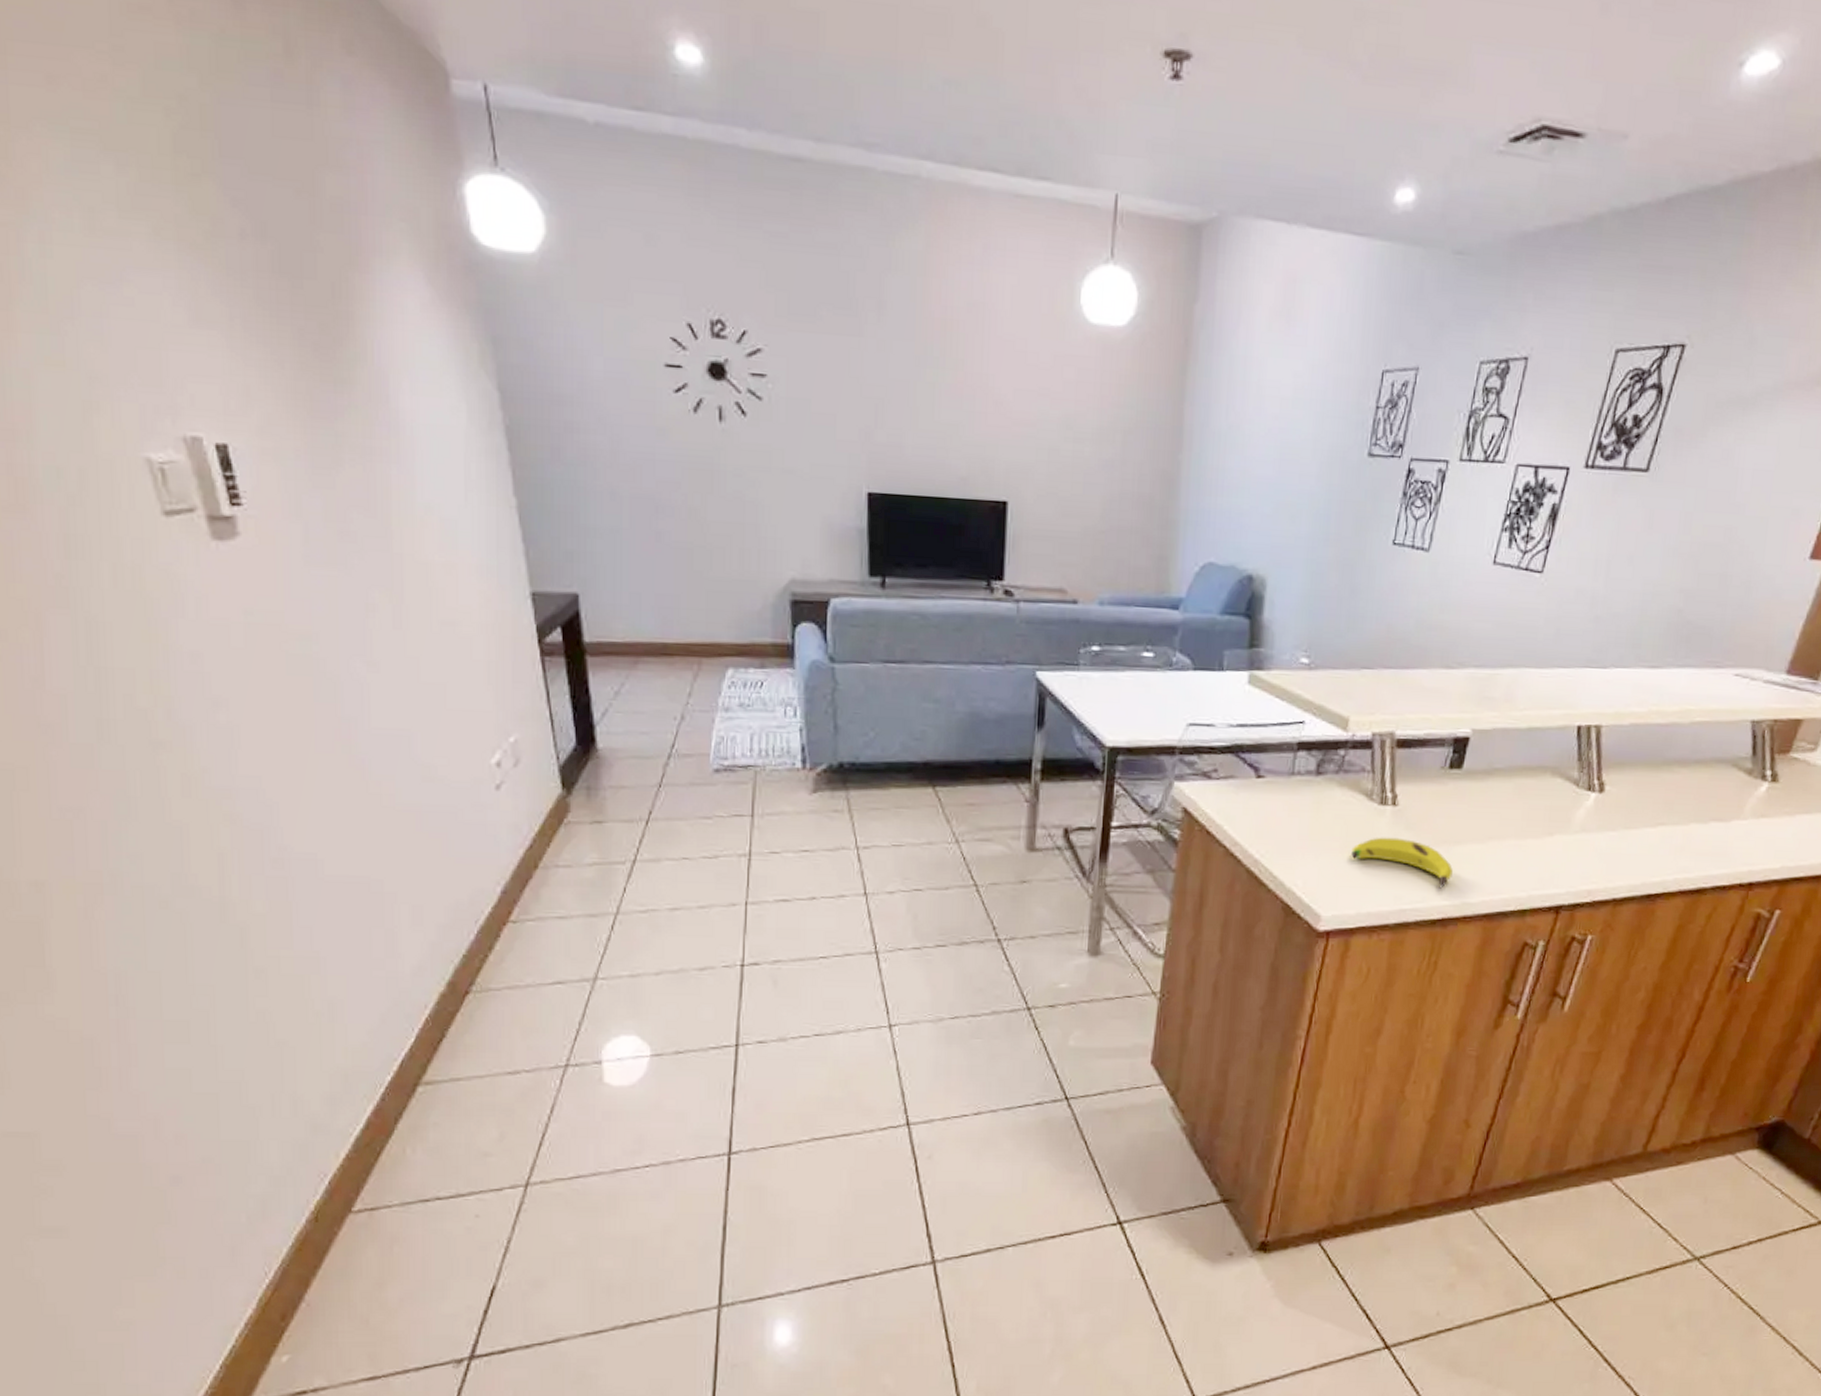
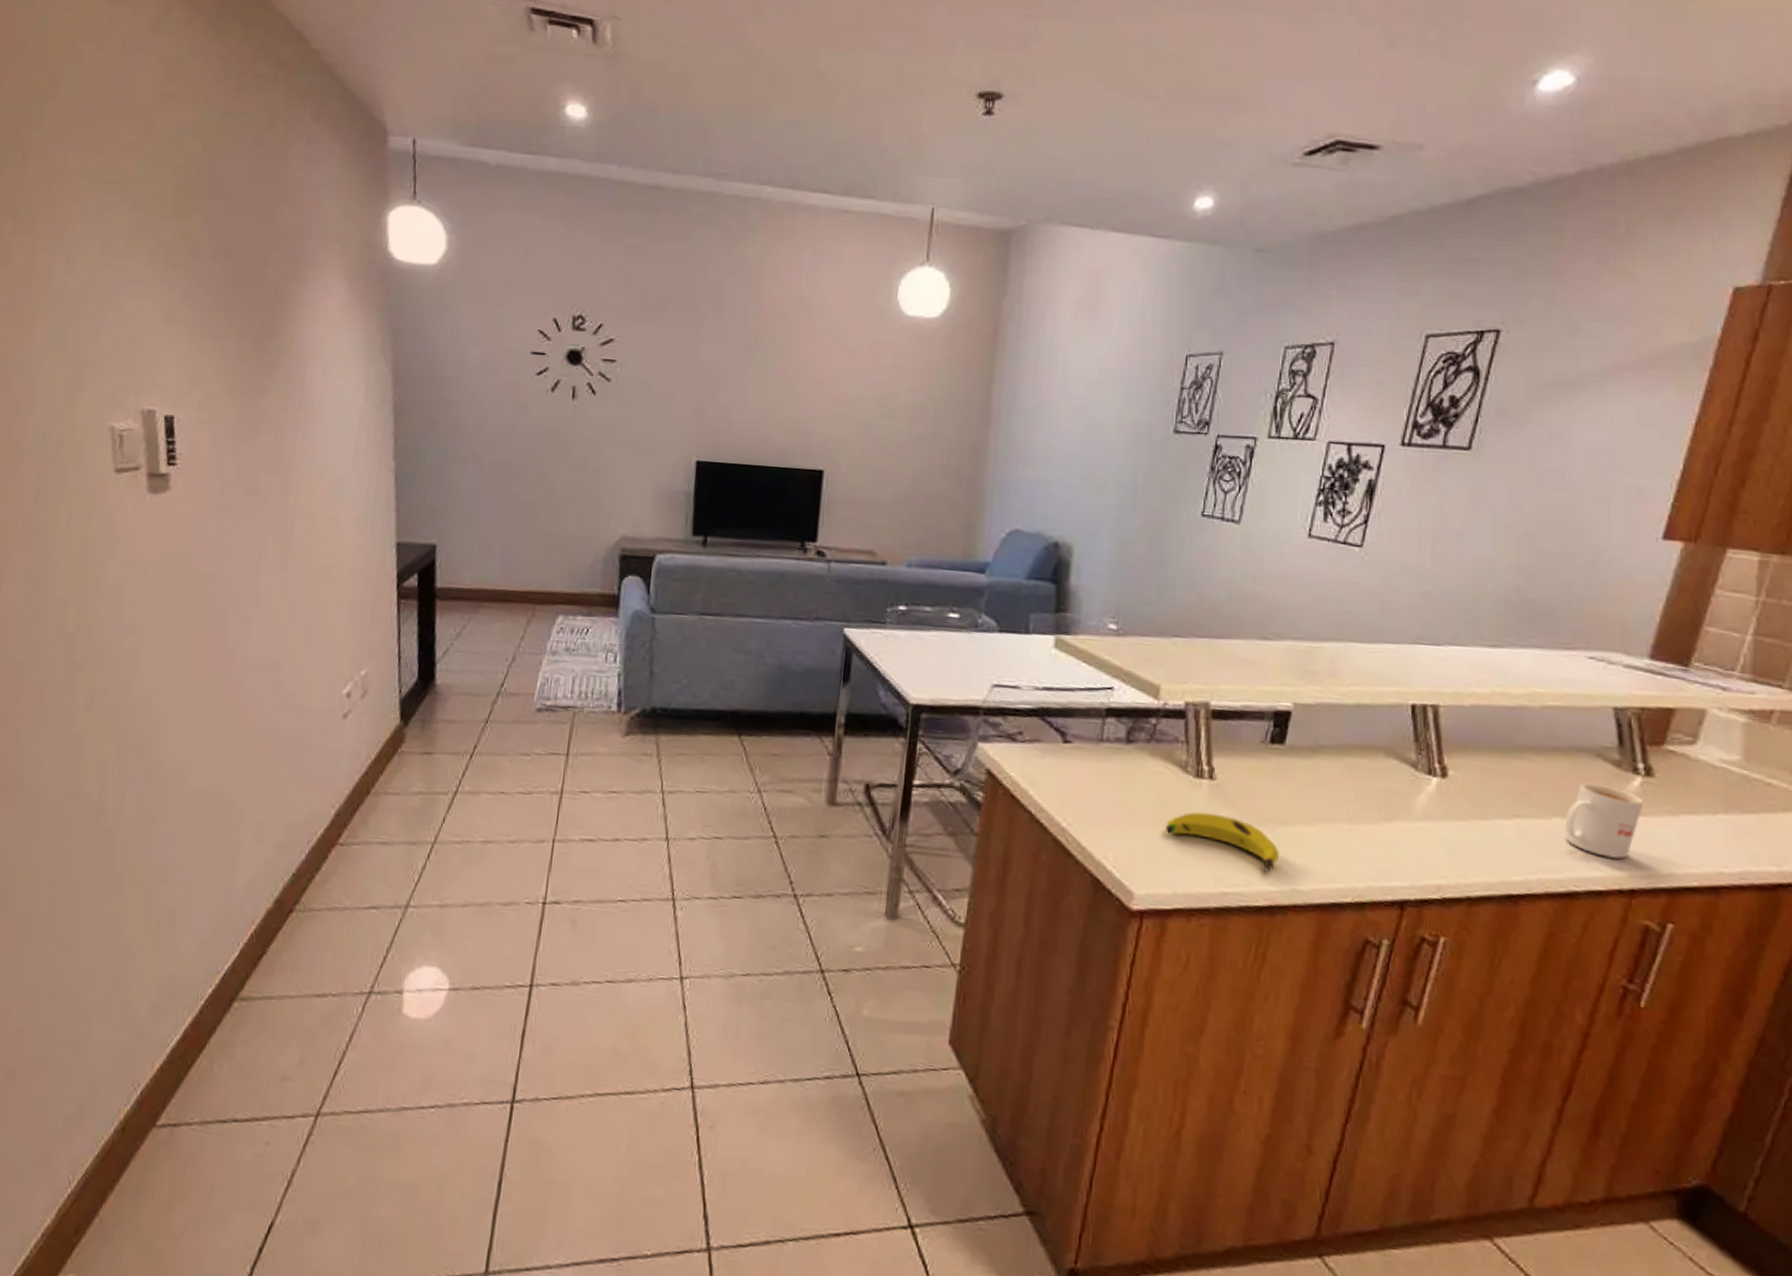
mug: none [1700,790,1768,858] -> present [1565,782,1644,860]

